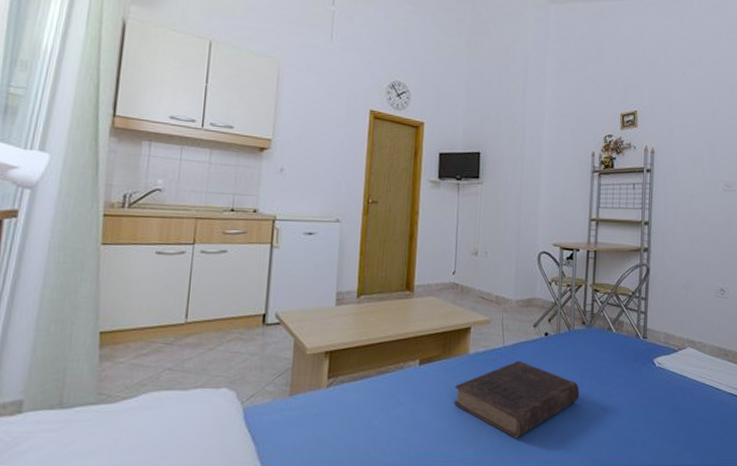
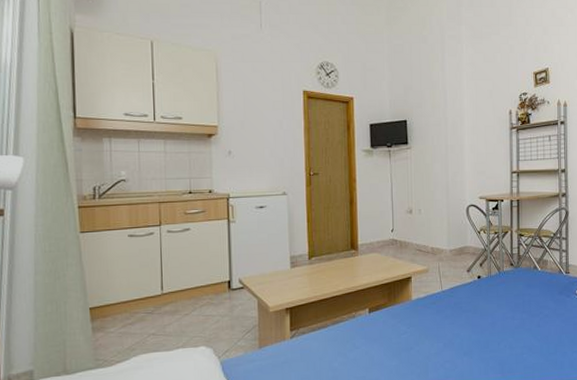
book: present [454,361,580,439] -> none [402,302,512,369]

